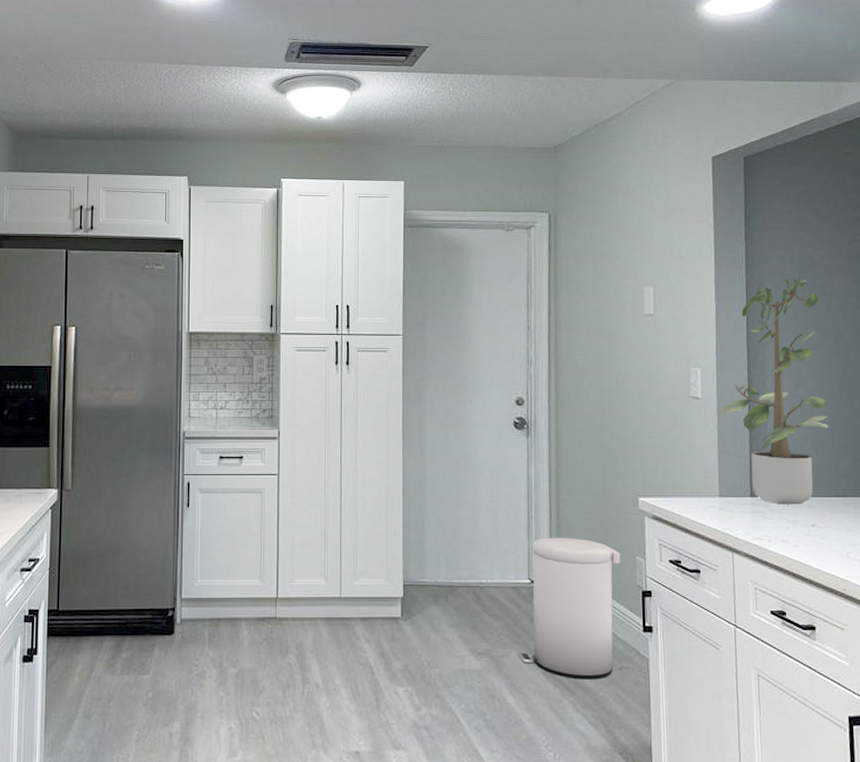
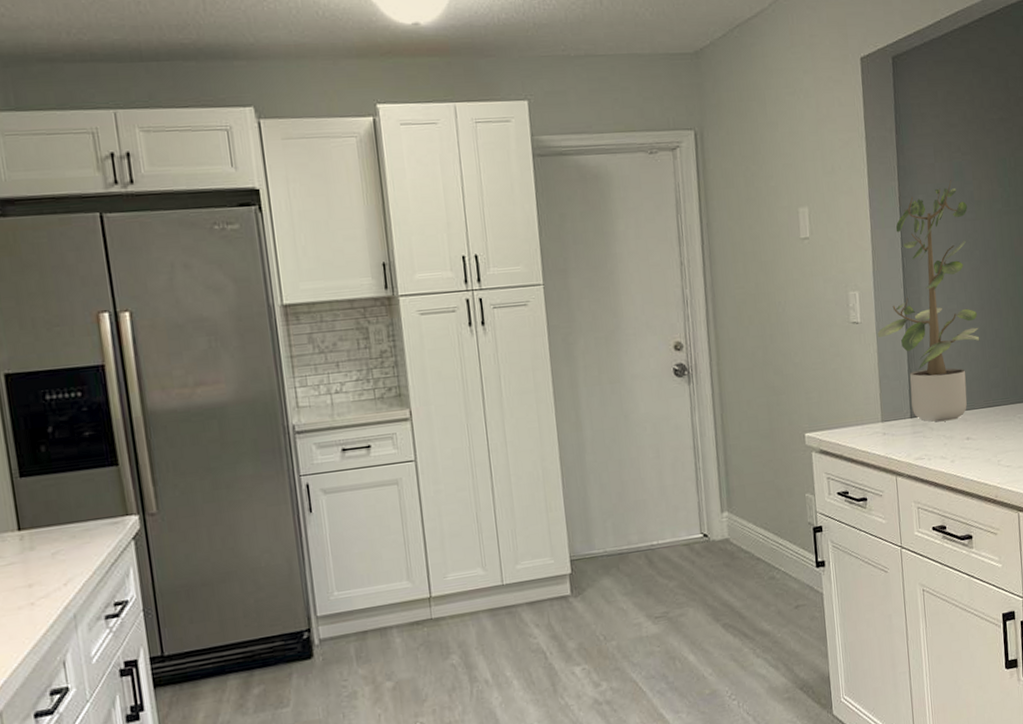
pedal bin: present [517,537,621,680] -> none [695,483,791,626]

